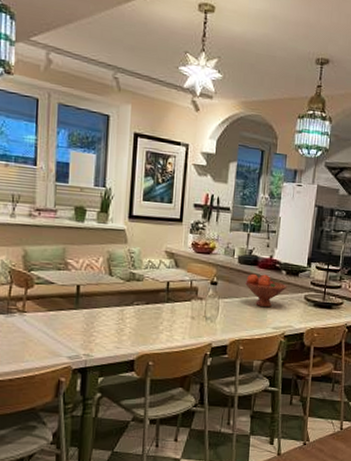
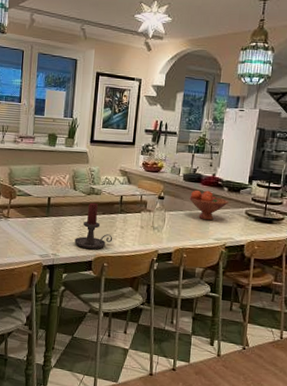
candle holder: none [112,290,159,346] -> present [74,202,113,249]

